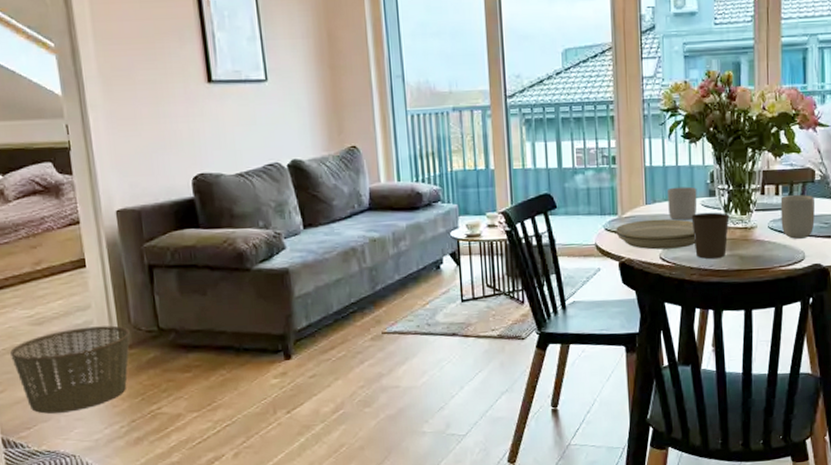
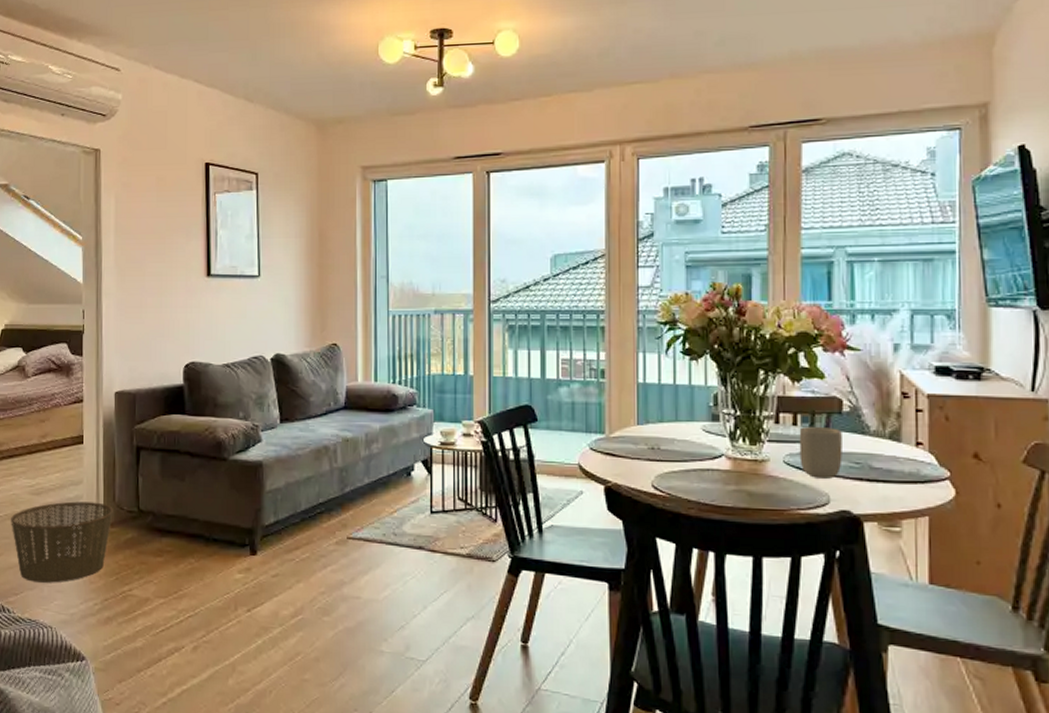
plate: present [616,219,696,250] -> none [602,441,695,477]
mug: present [668,186,698,221] -> none [663,408,698,446]
dixie cup: present [691,212,730,260] -> none [690,438,736,493]

